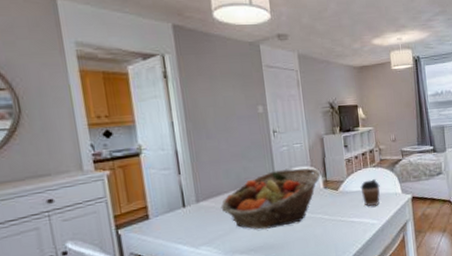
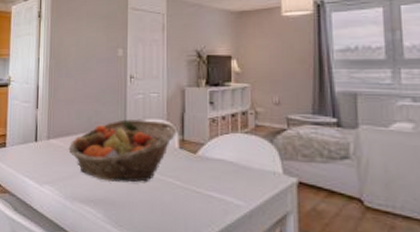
coffee cup: present [360,179,380,206] -> none [225,148,252,182]

